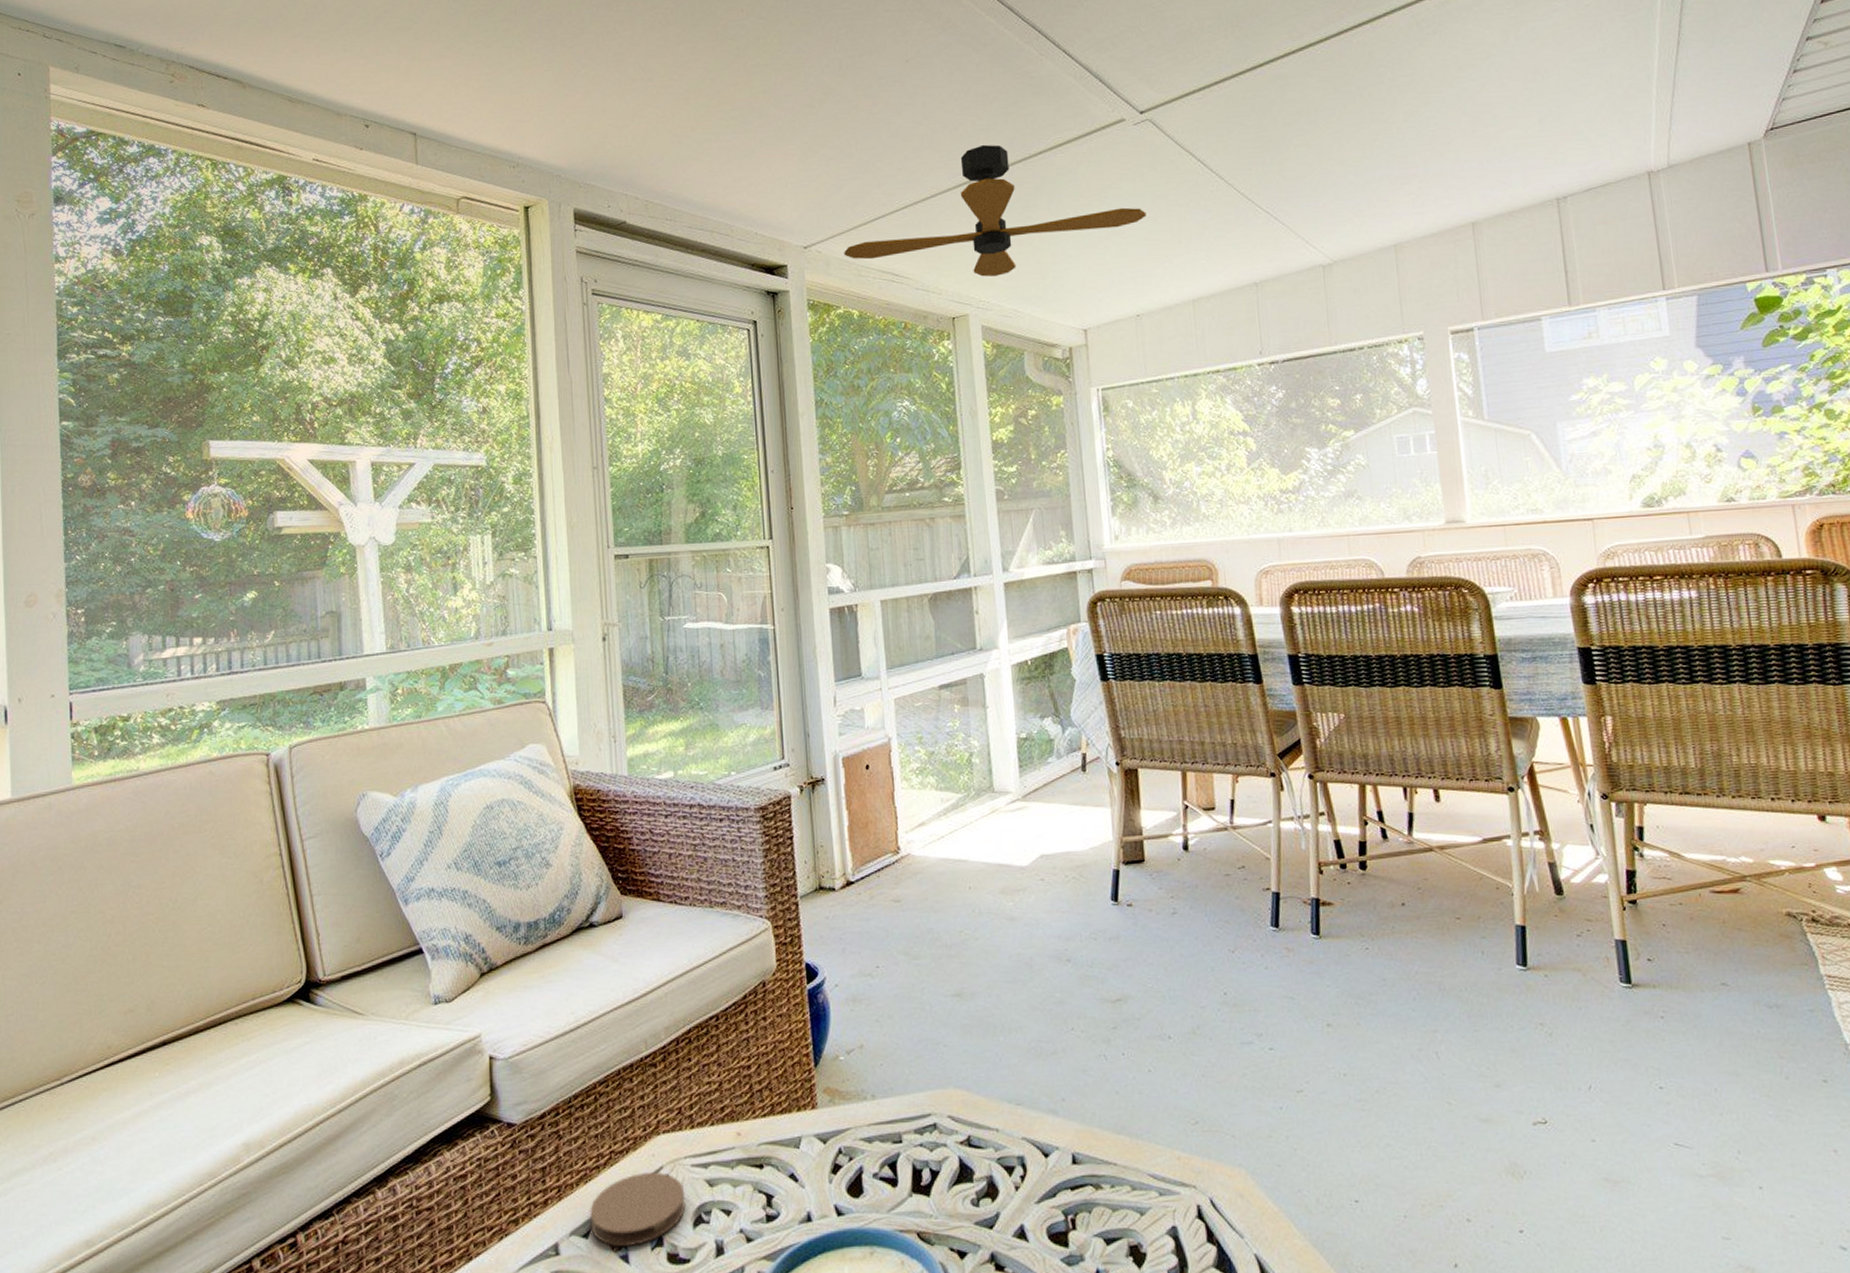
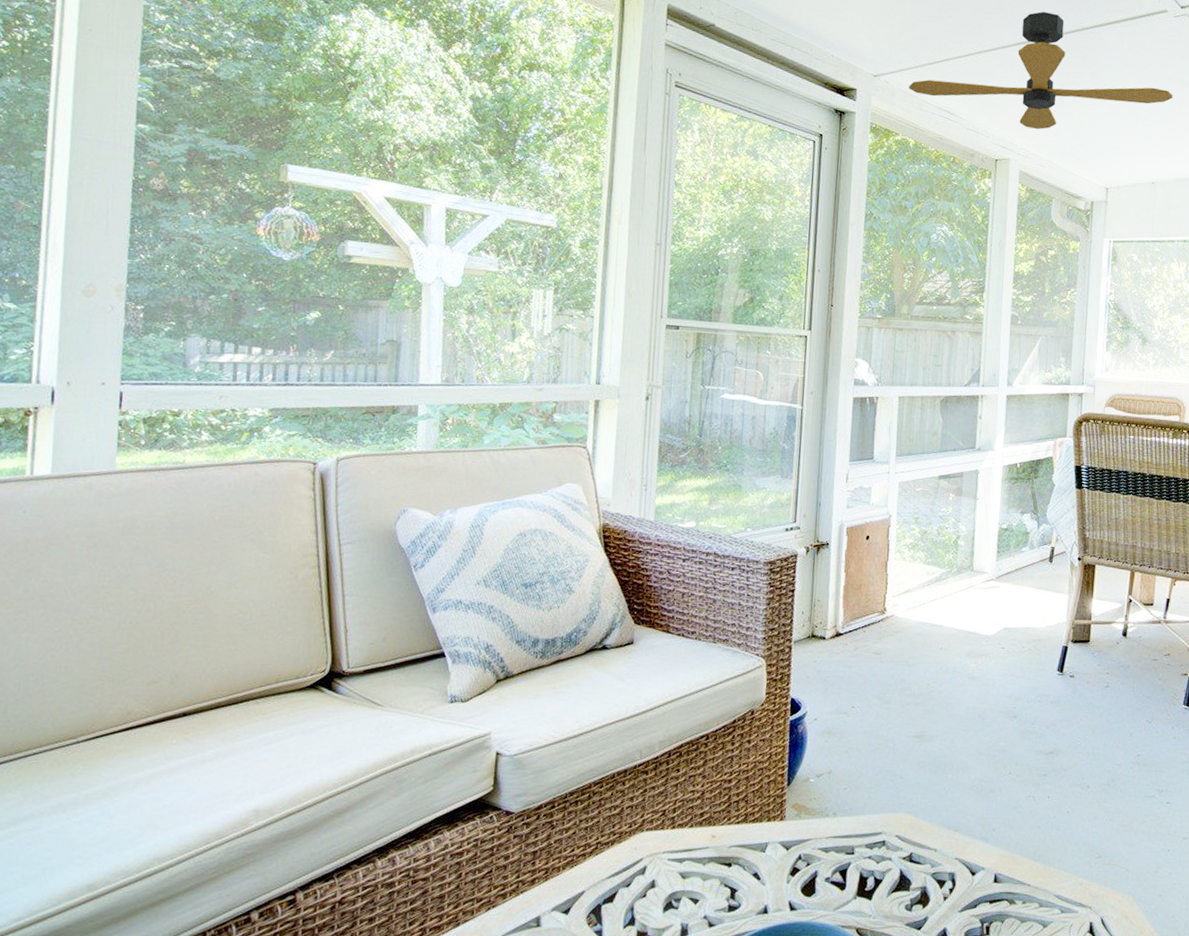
coaster: present [590,1172,686,1246] -> none [571,862,660,923]

